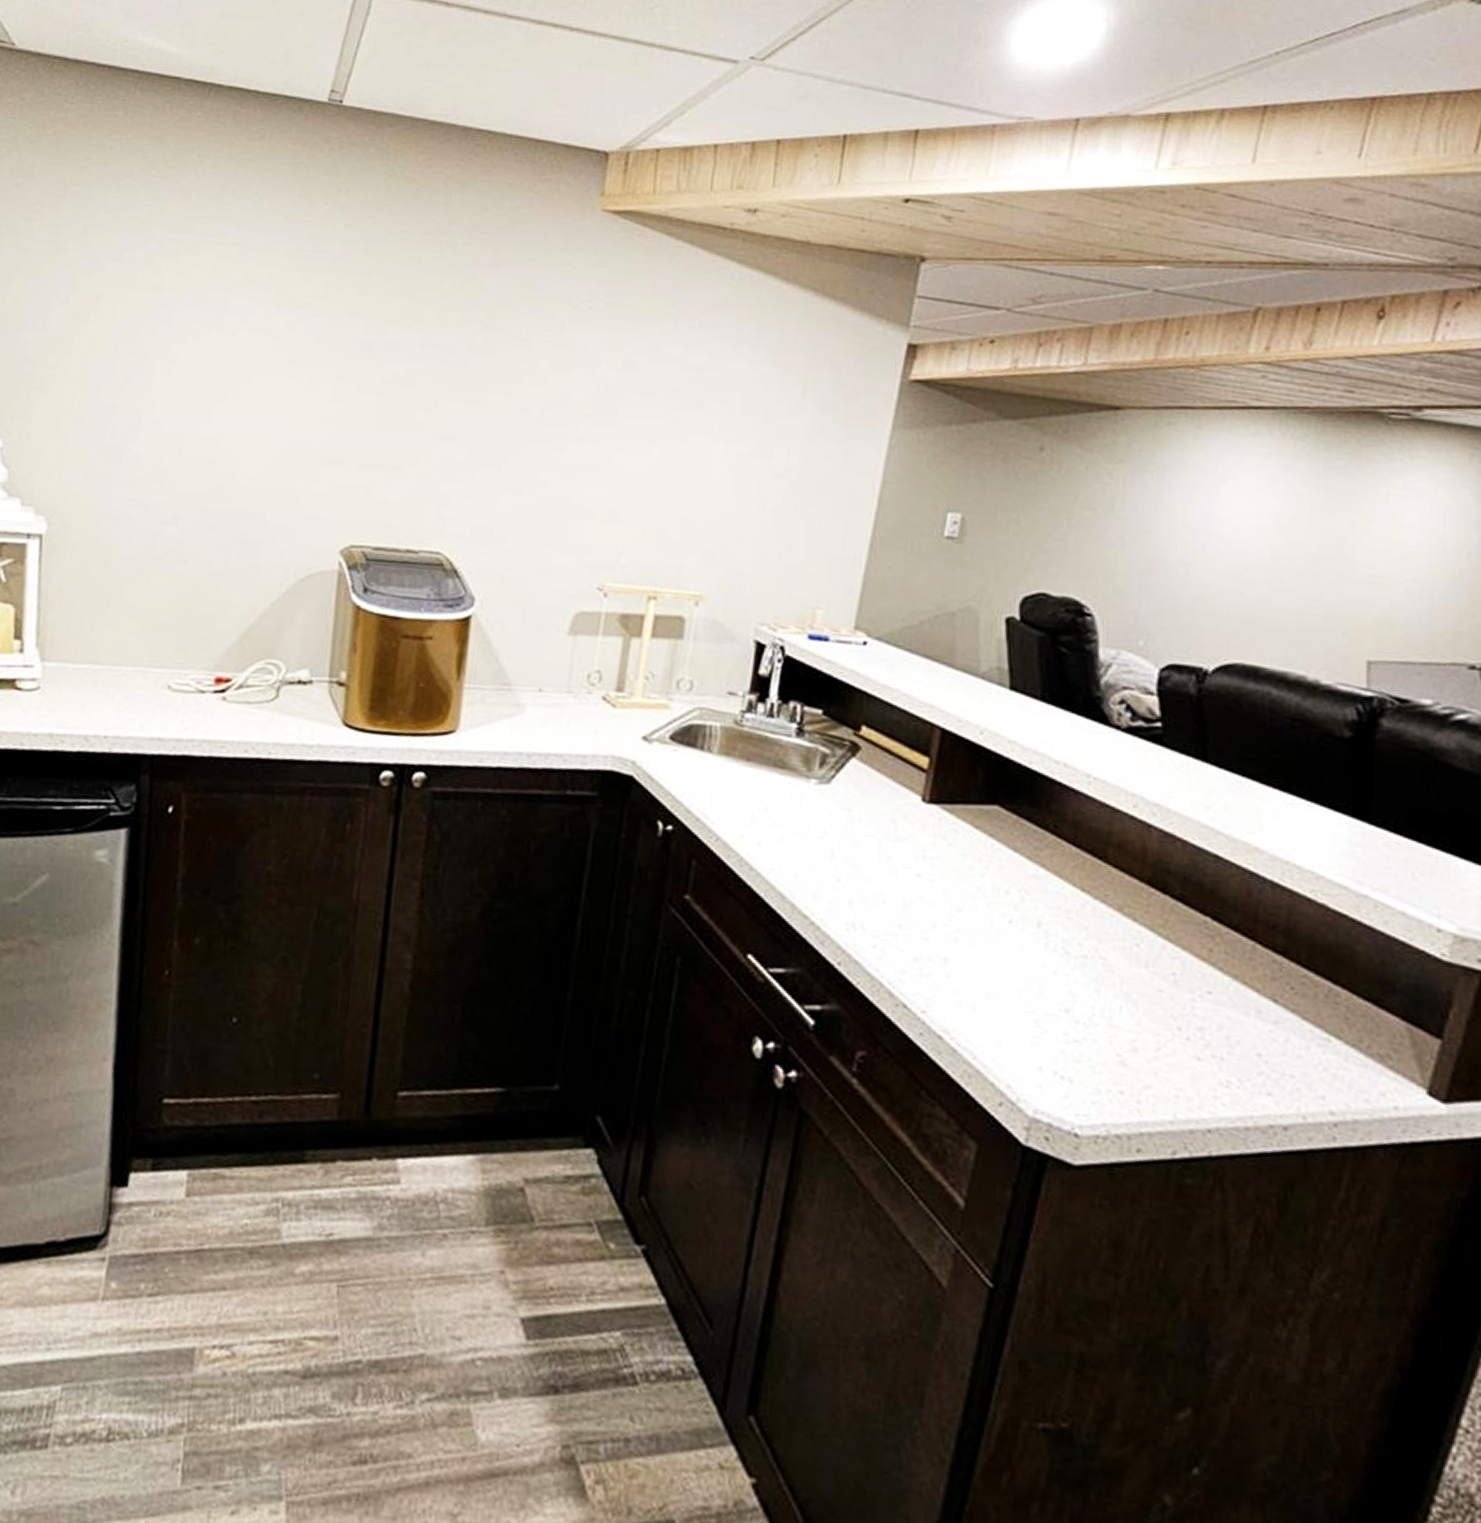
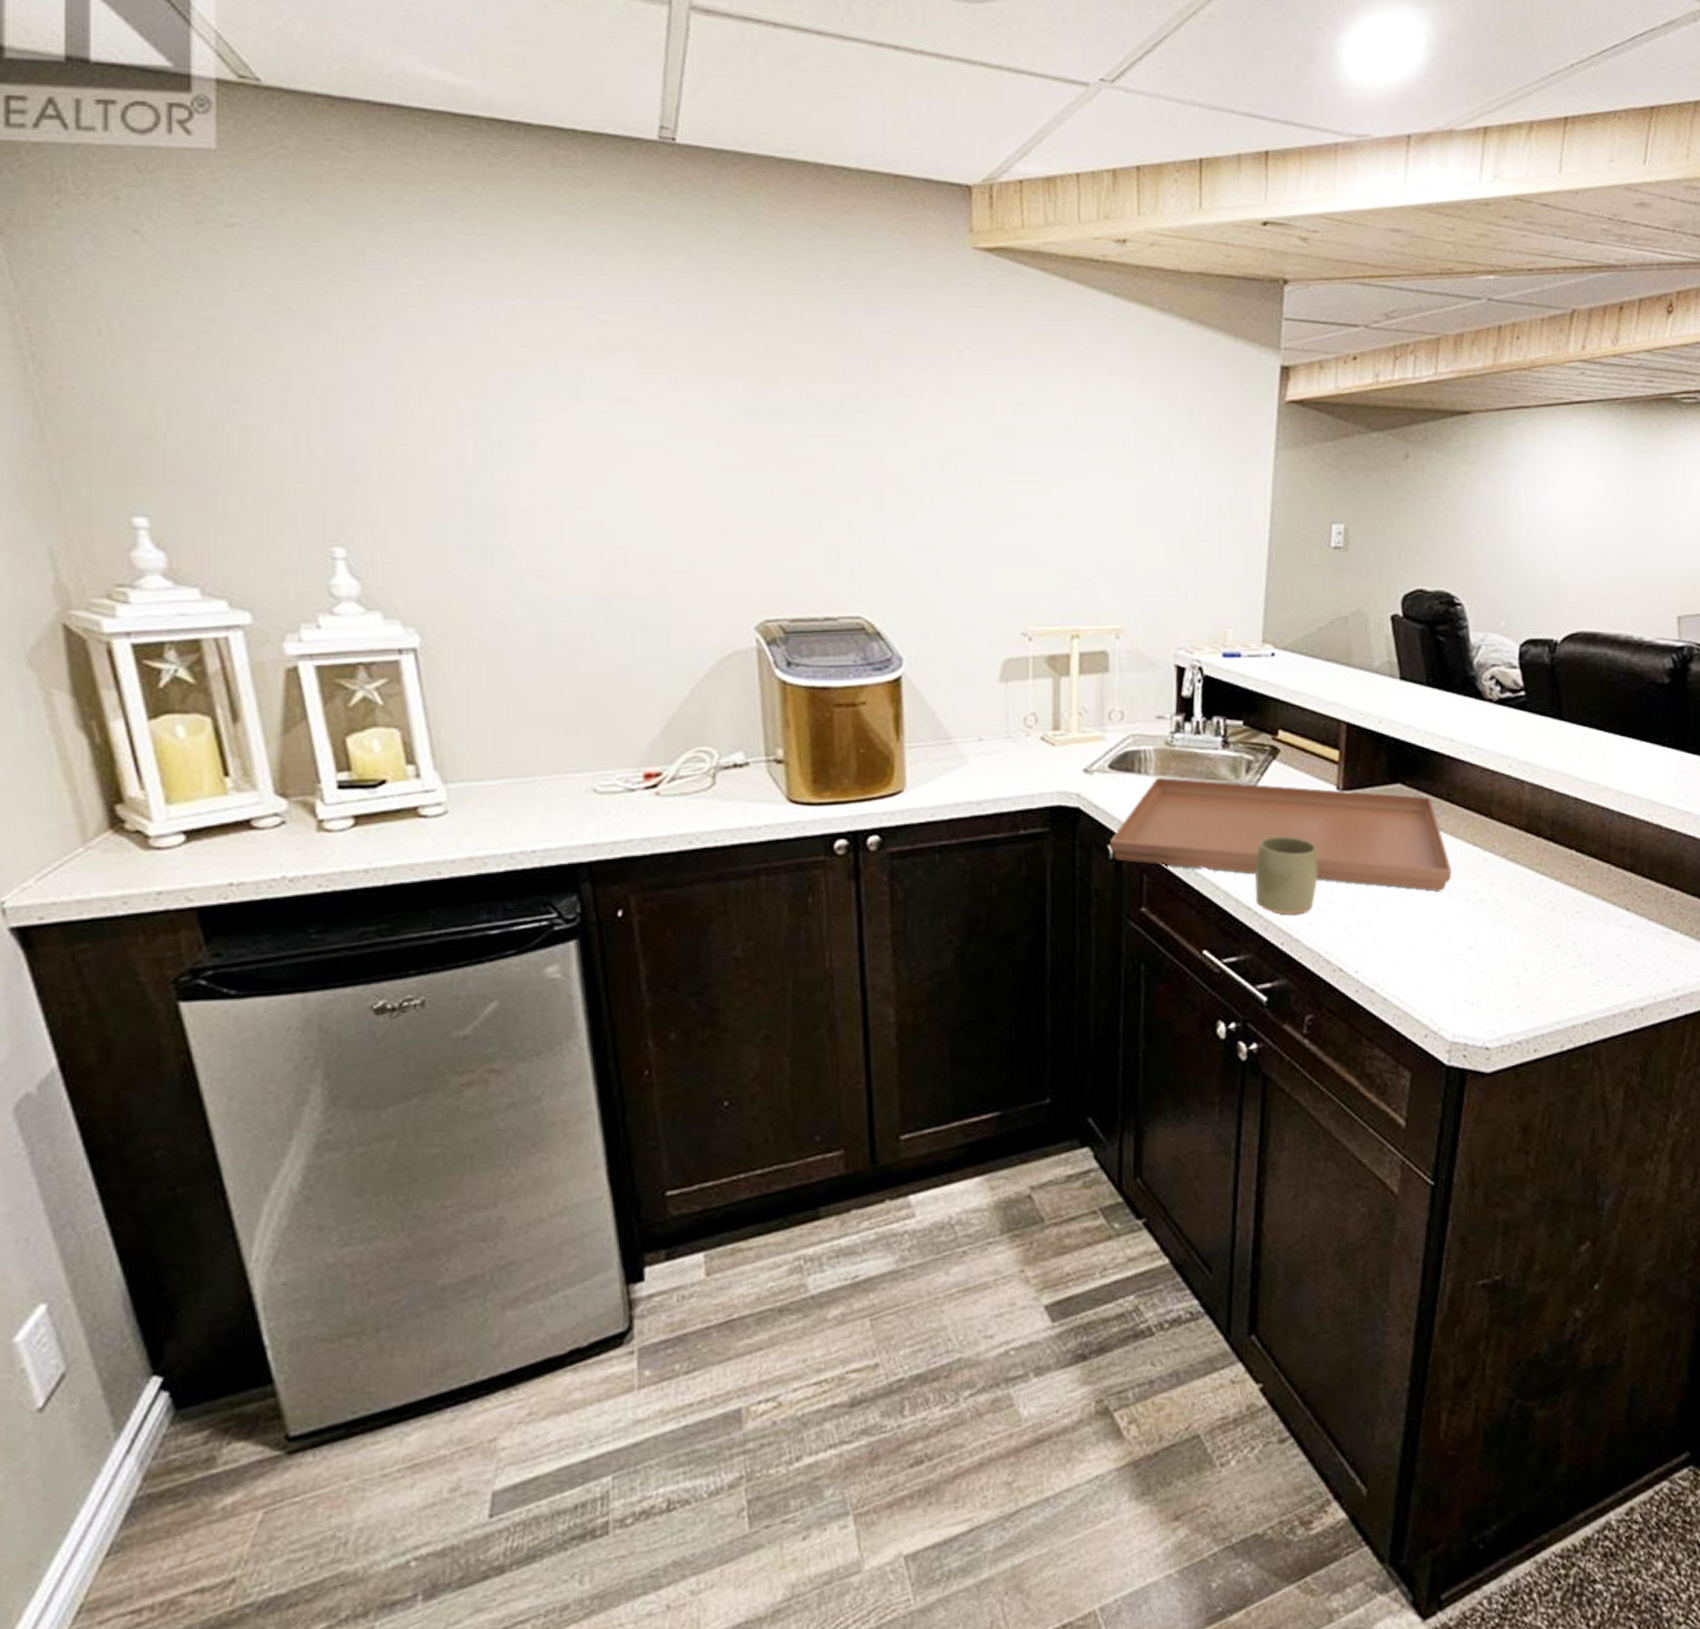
serving tray: none [660,757,1052,937] -> present [1110,777,1452,891]
mug: none [814,841,892,934] -> present [1254,836,1319,915]

